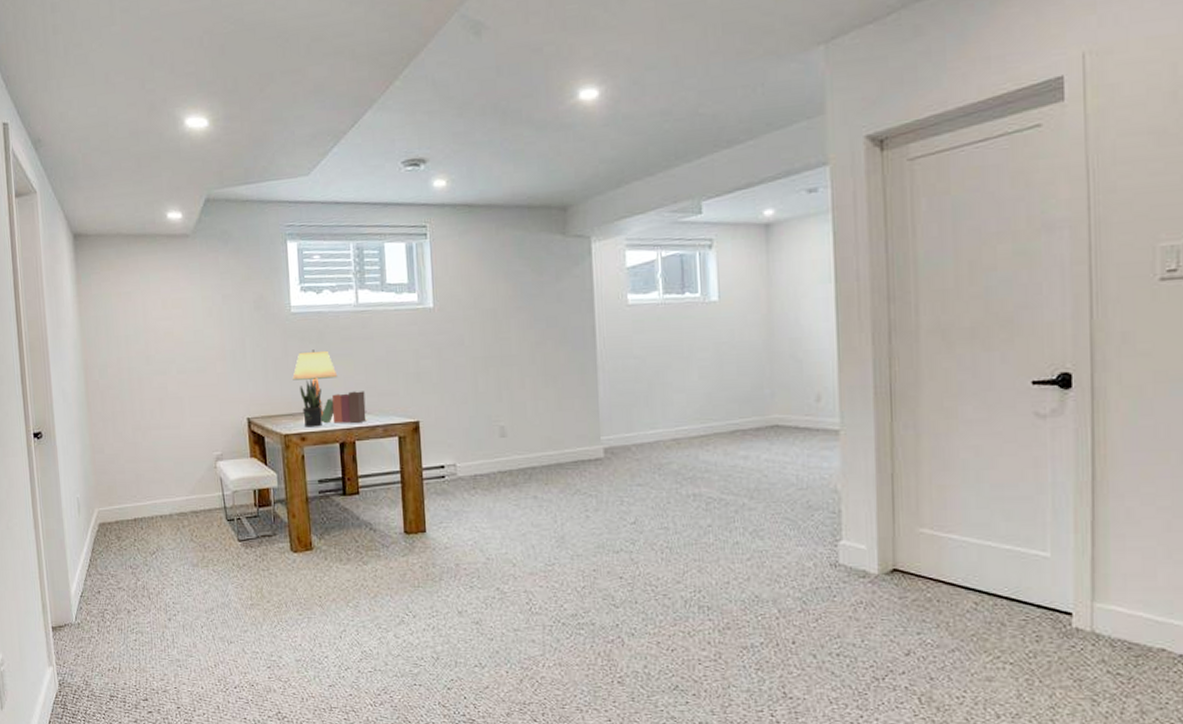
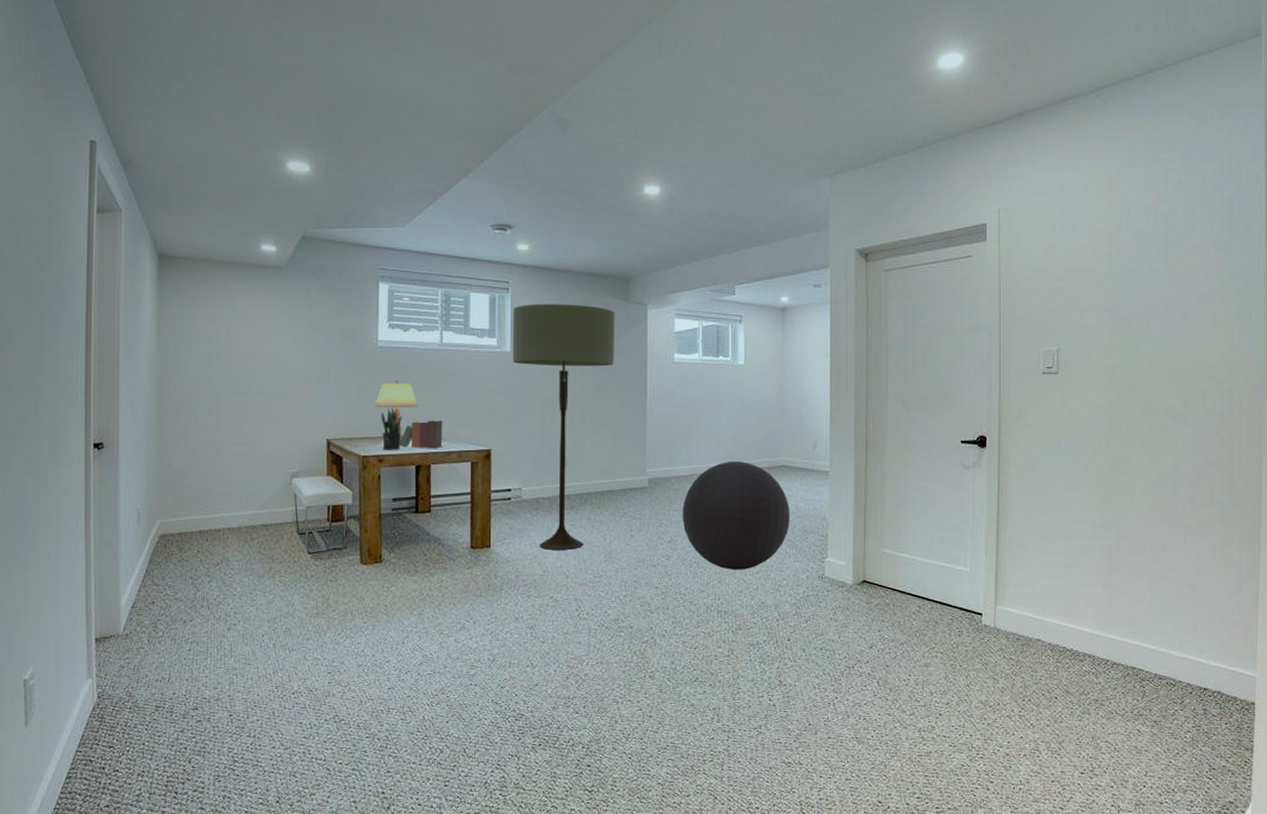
floor lamp: none [432,244,554,534] -> present [512,304,616,550]
exercise ball: none [647,421,789,556] -> present [682,460,790,570]

